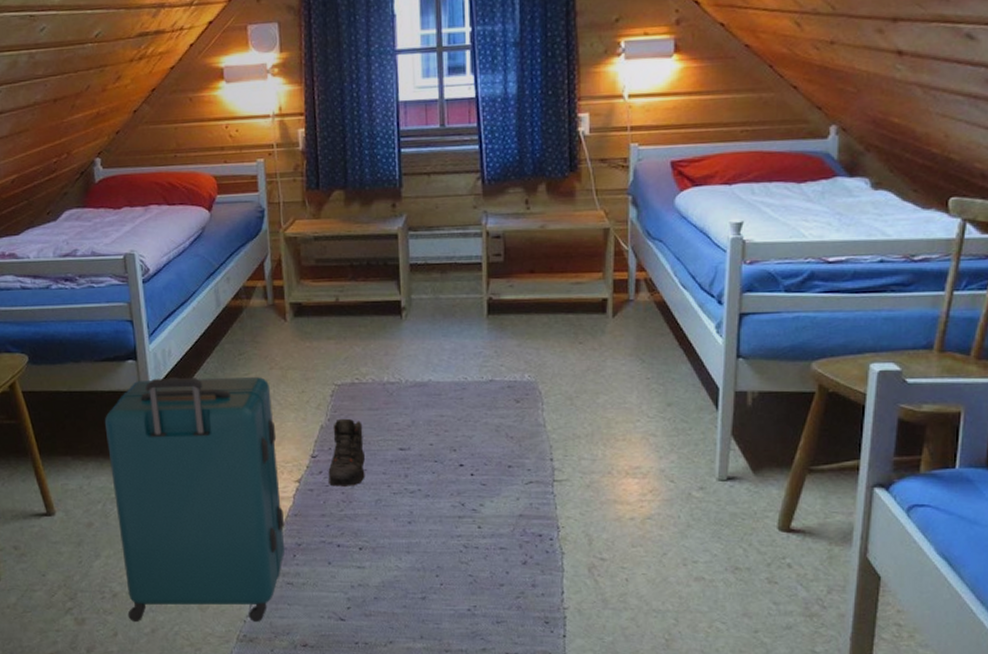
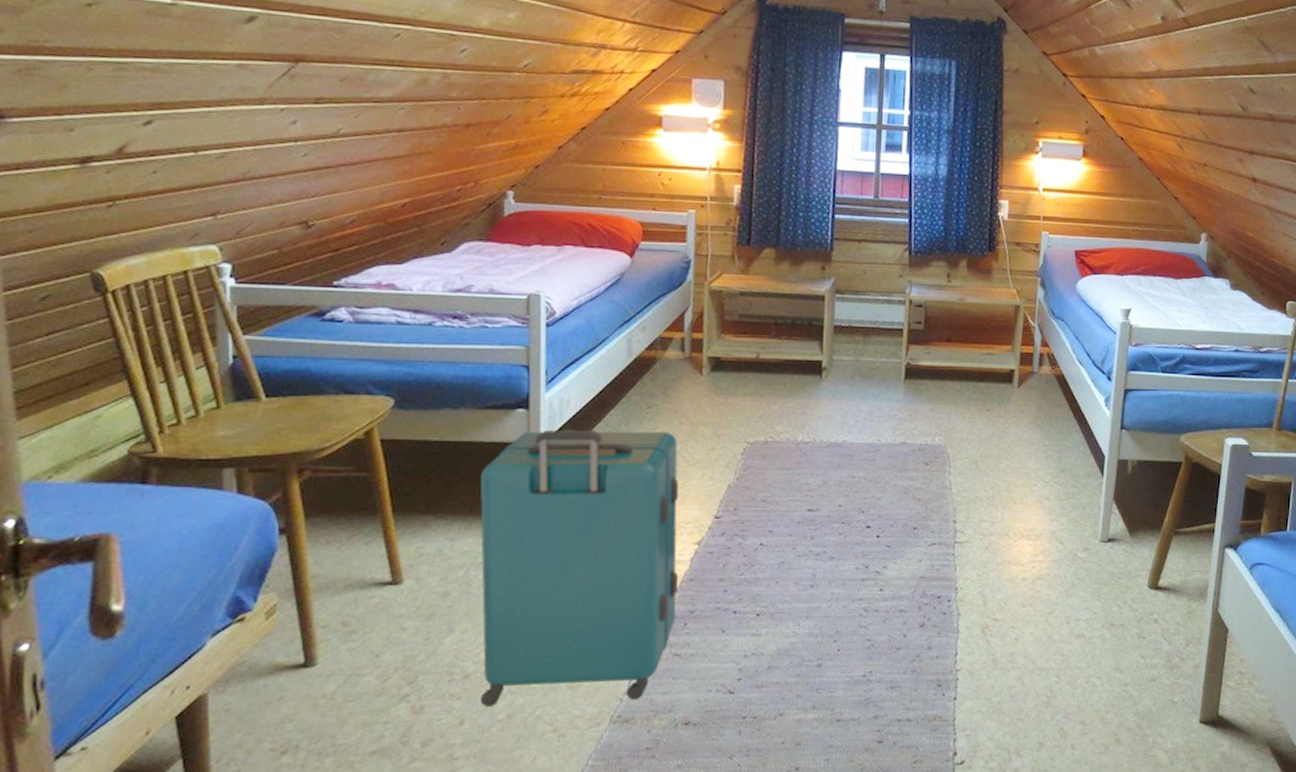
hiking boot: present [328,418,366,487] -> none [731,477,773,549]

